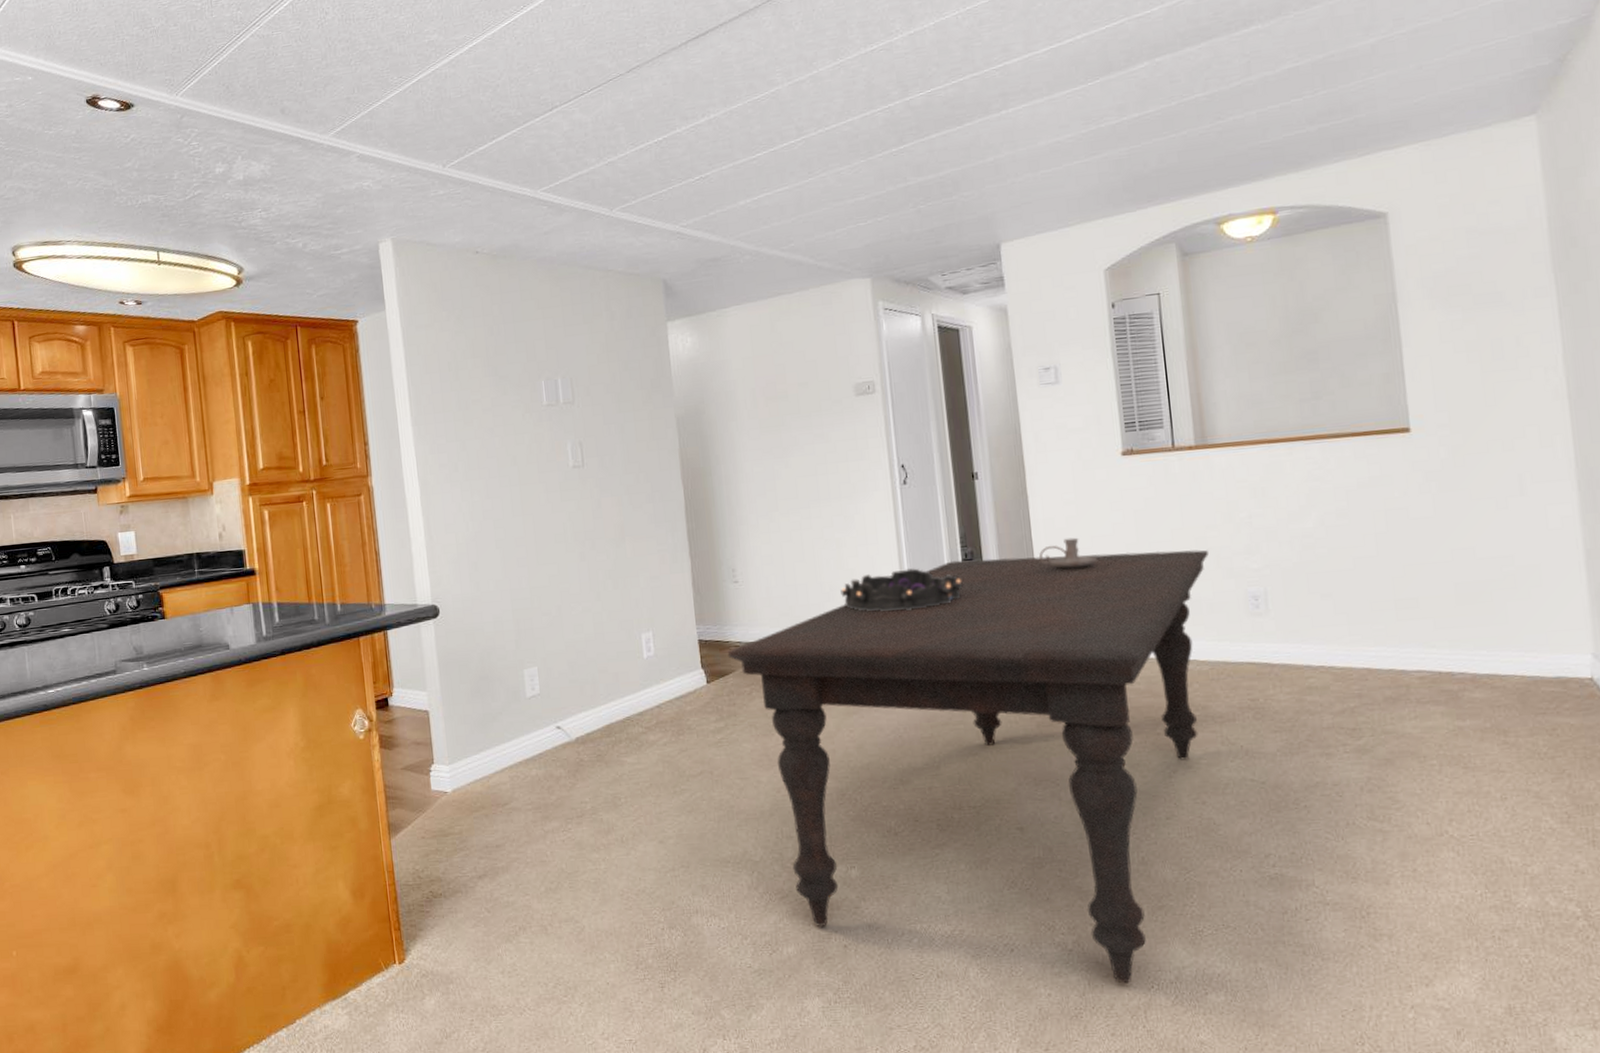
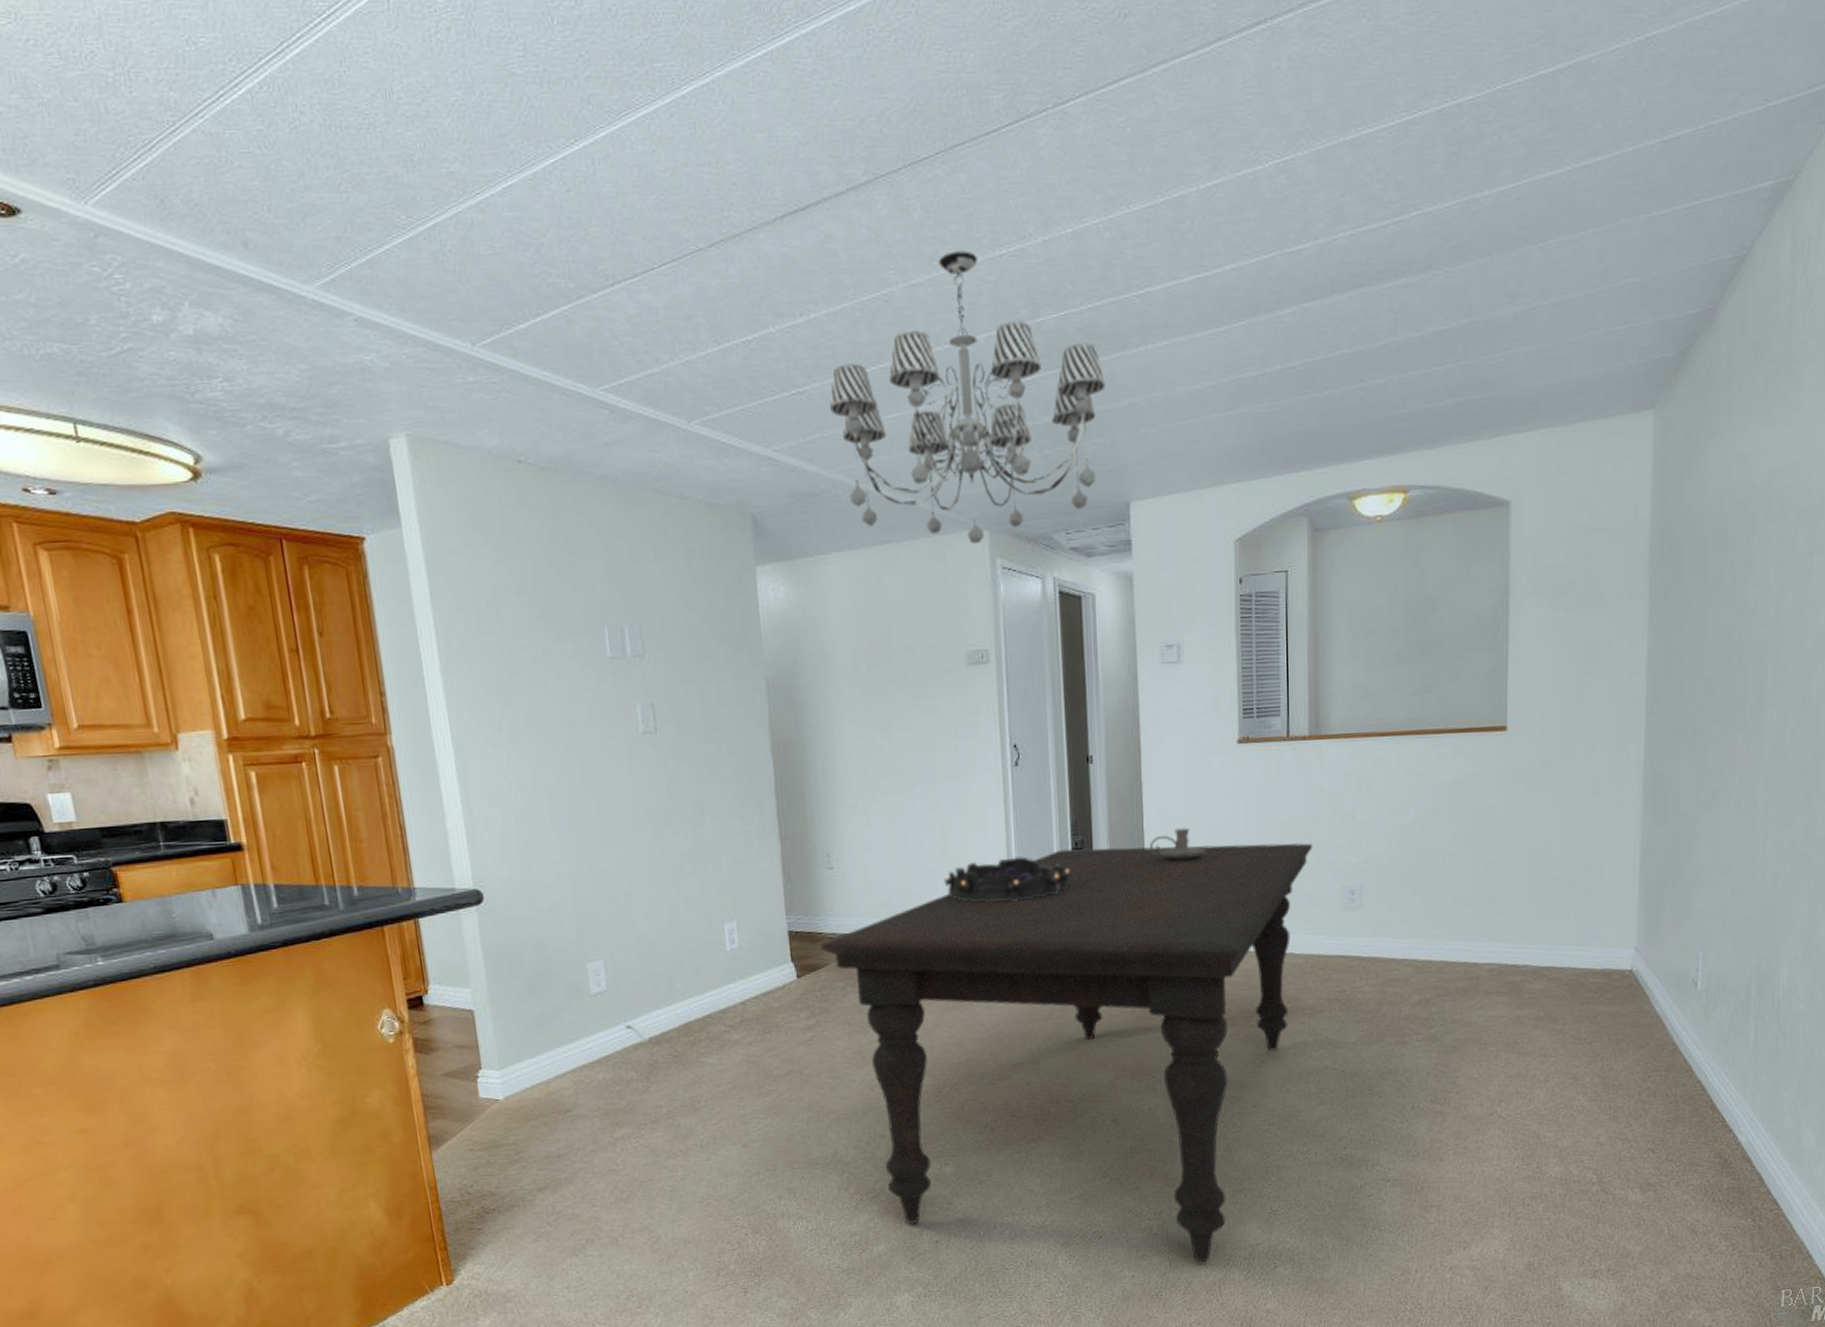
chandelier: none [727,50,972,291] -> present [829,250,1105,544]

